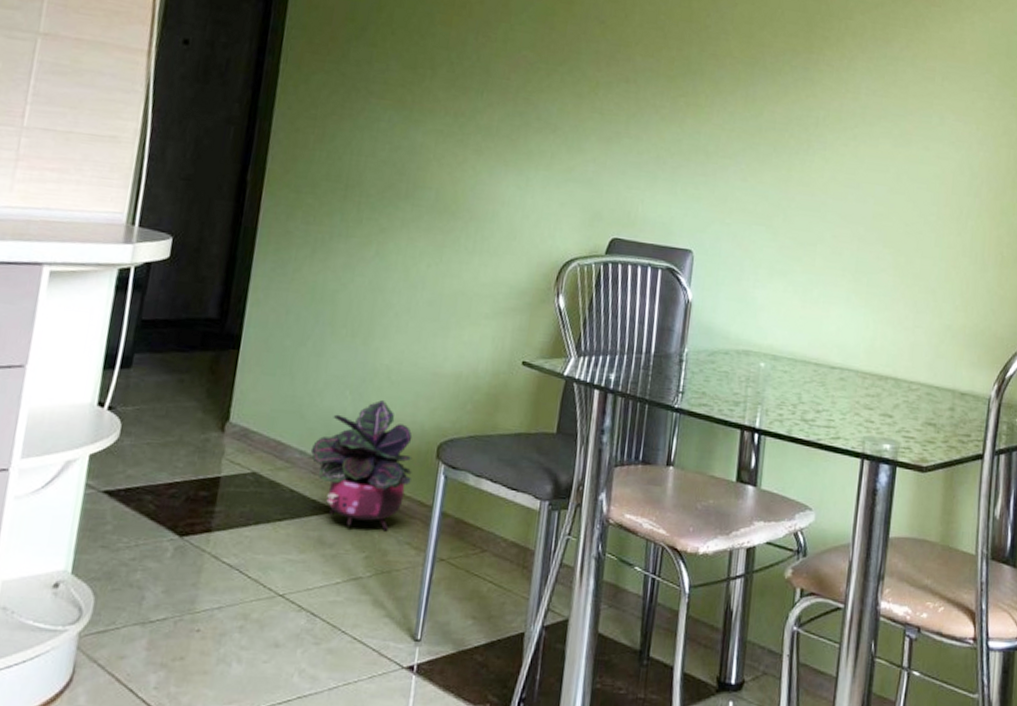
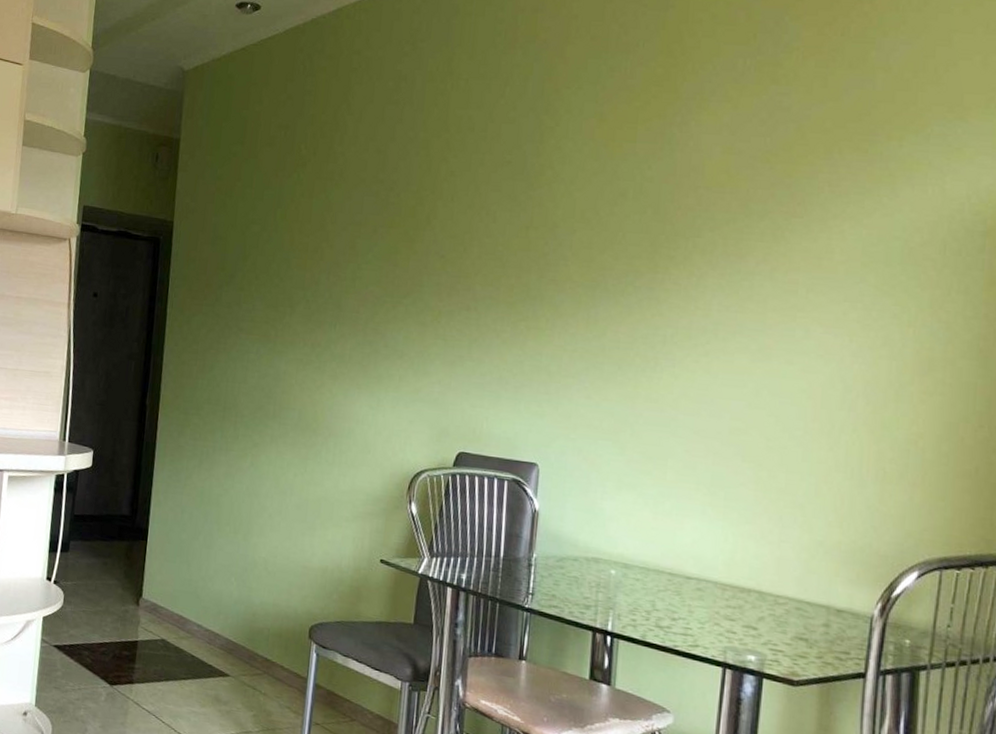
potted plant: present [310,400,413,532] -> none [205,587,289,696]

